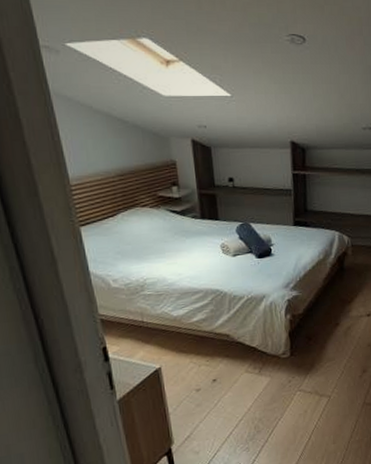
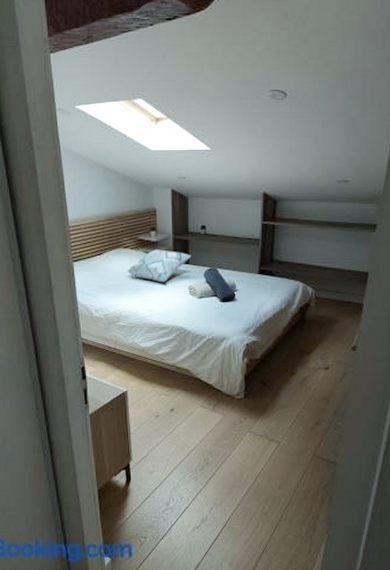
decorative pillow: none [148,206,221,243] -> present [127,249,192,283]

